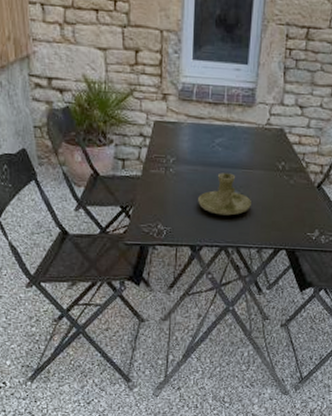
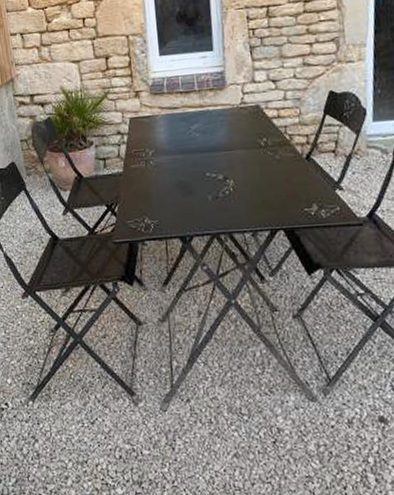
candle holder: present [198,172,251,216] -> none [182,157,238,202]

